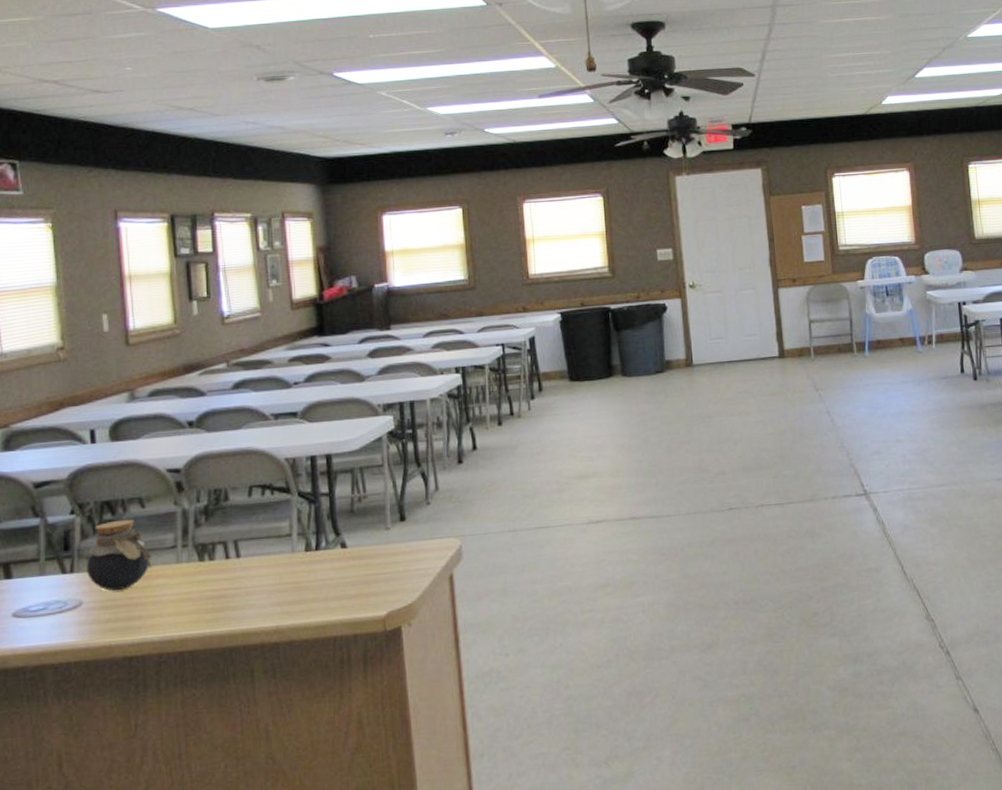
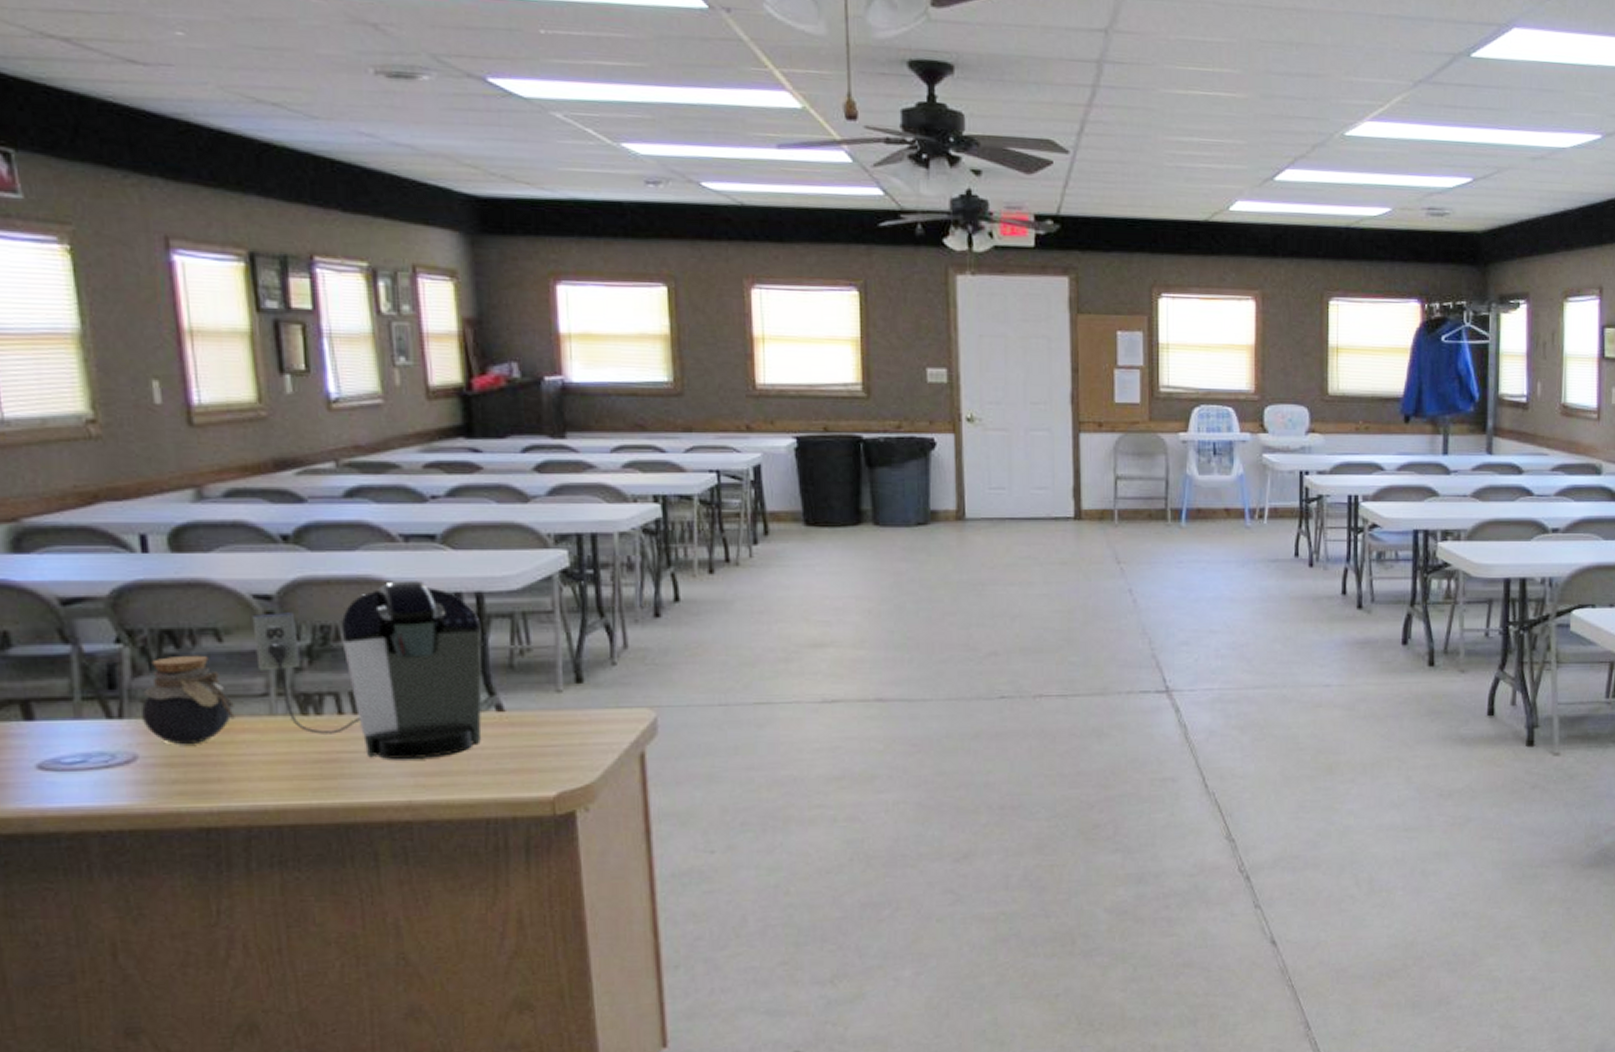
coffee maker: none [166,449,331,593] -> present [252,581,482,760]

